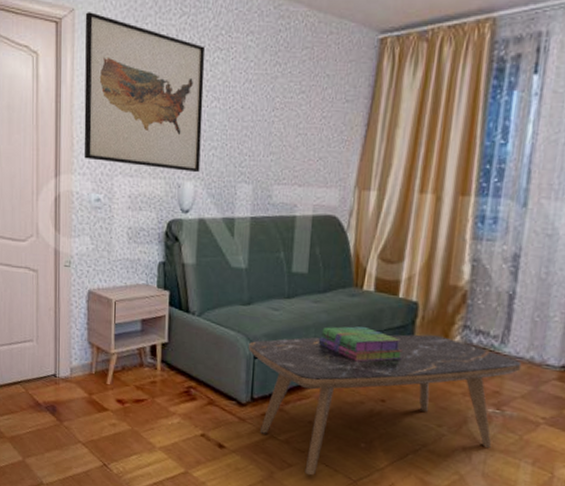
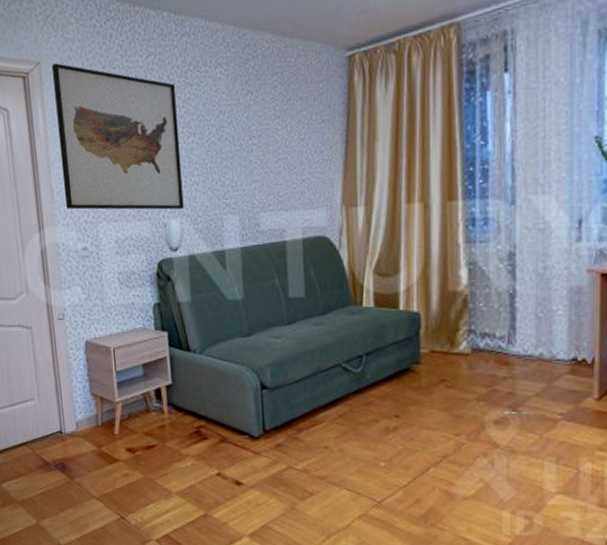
coffee table: present [249,334,522,476] -> none [254,344,532,502]
stack of books: present [318,326,403,362] -> none [324,343,411,380]

